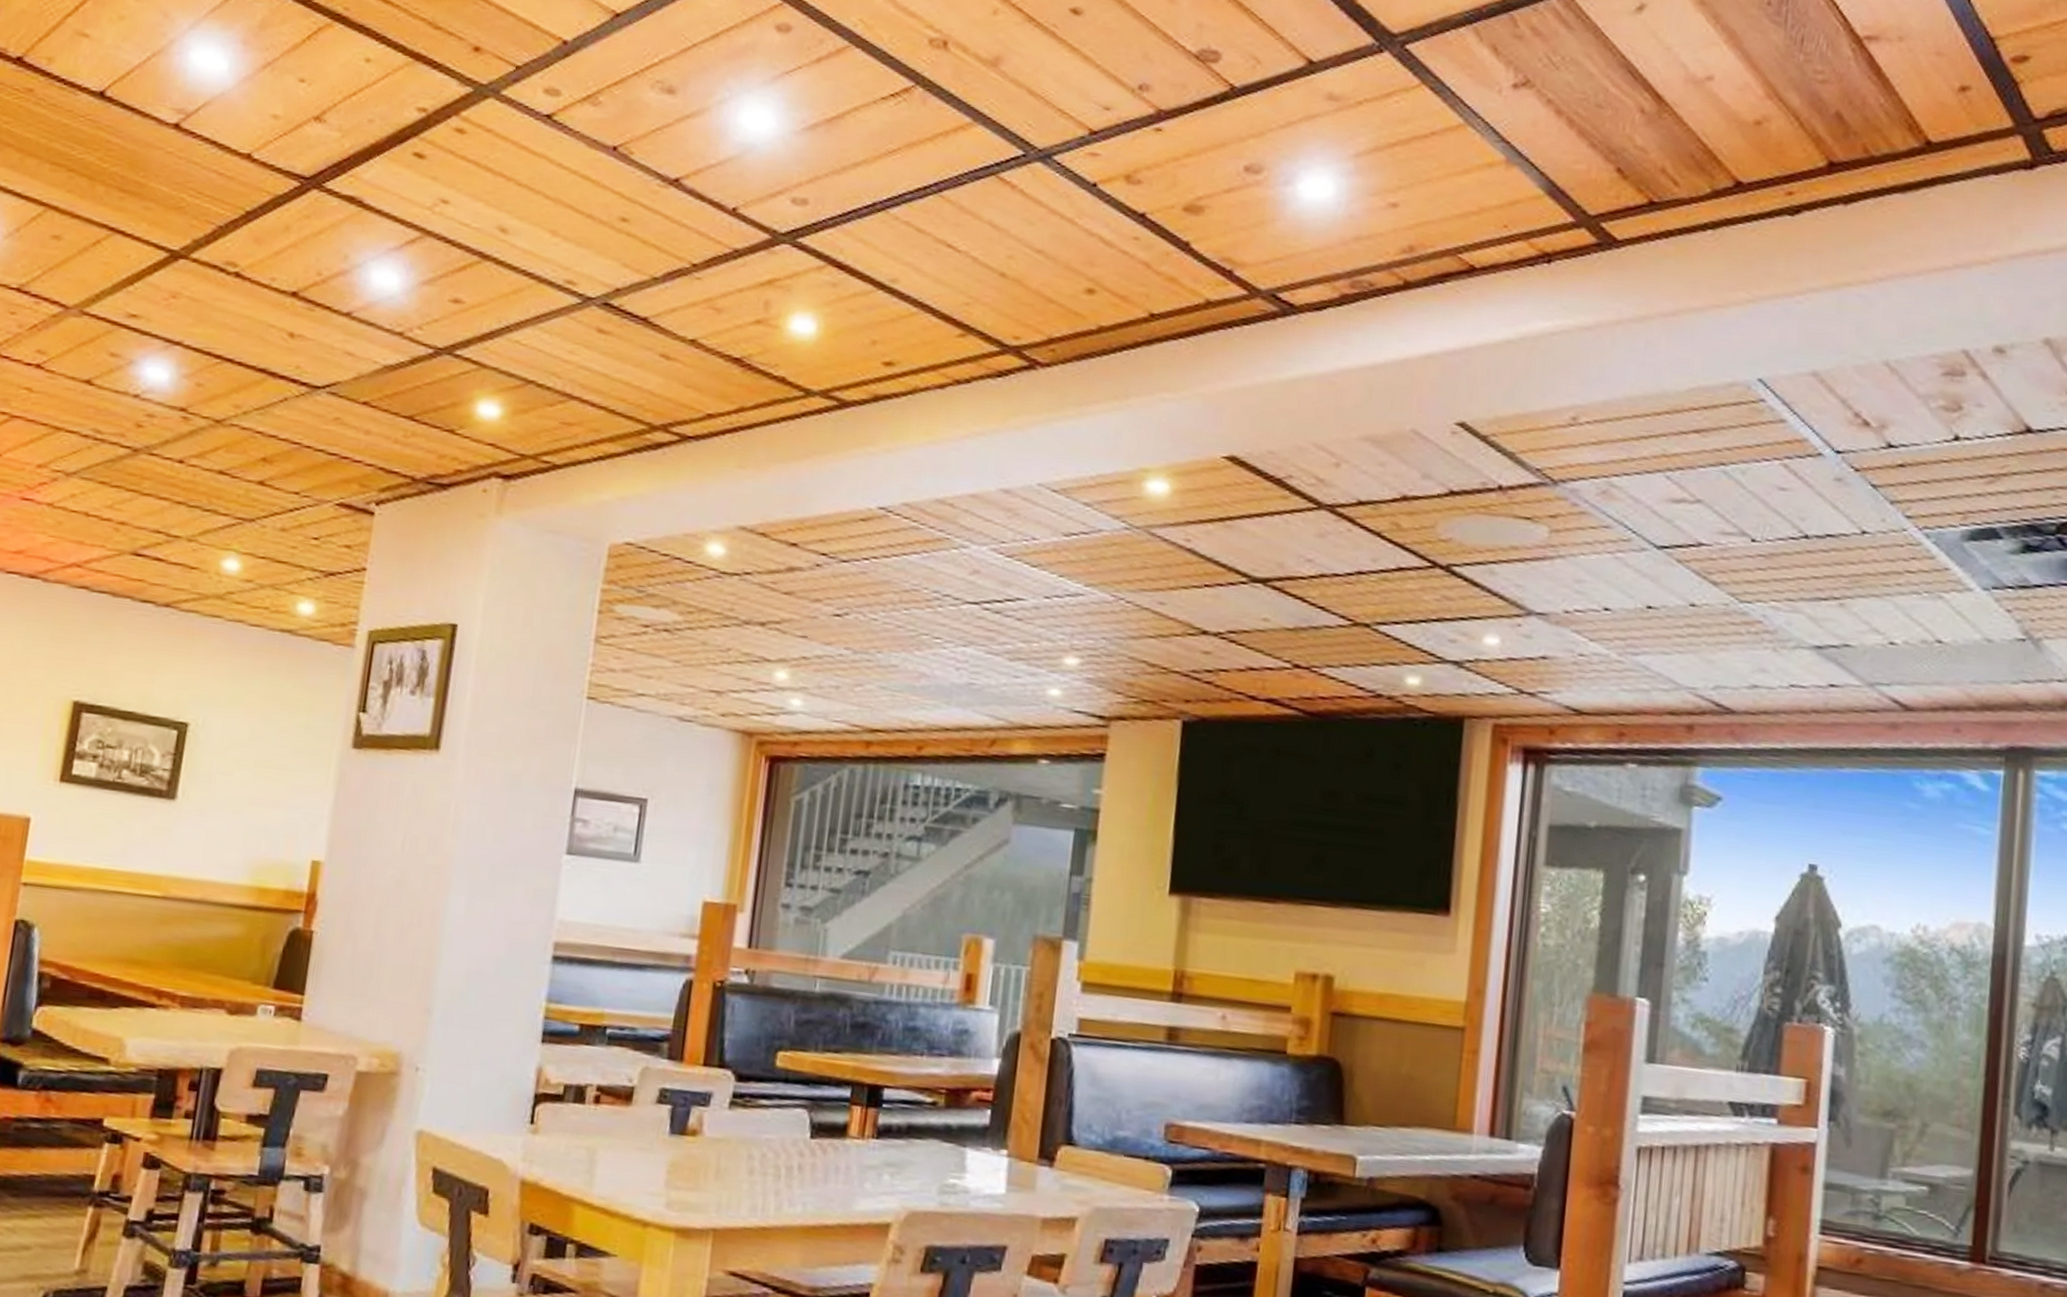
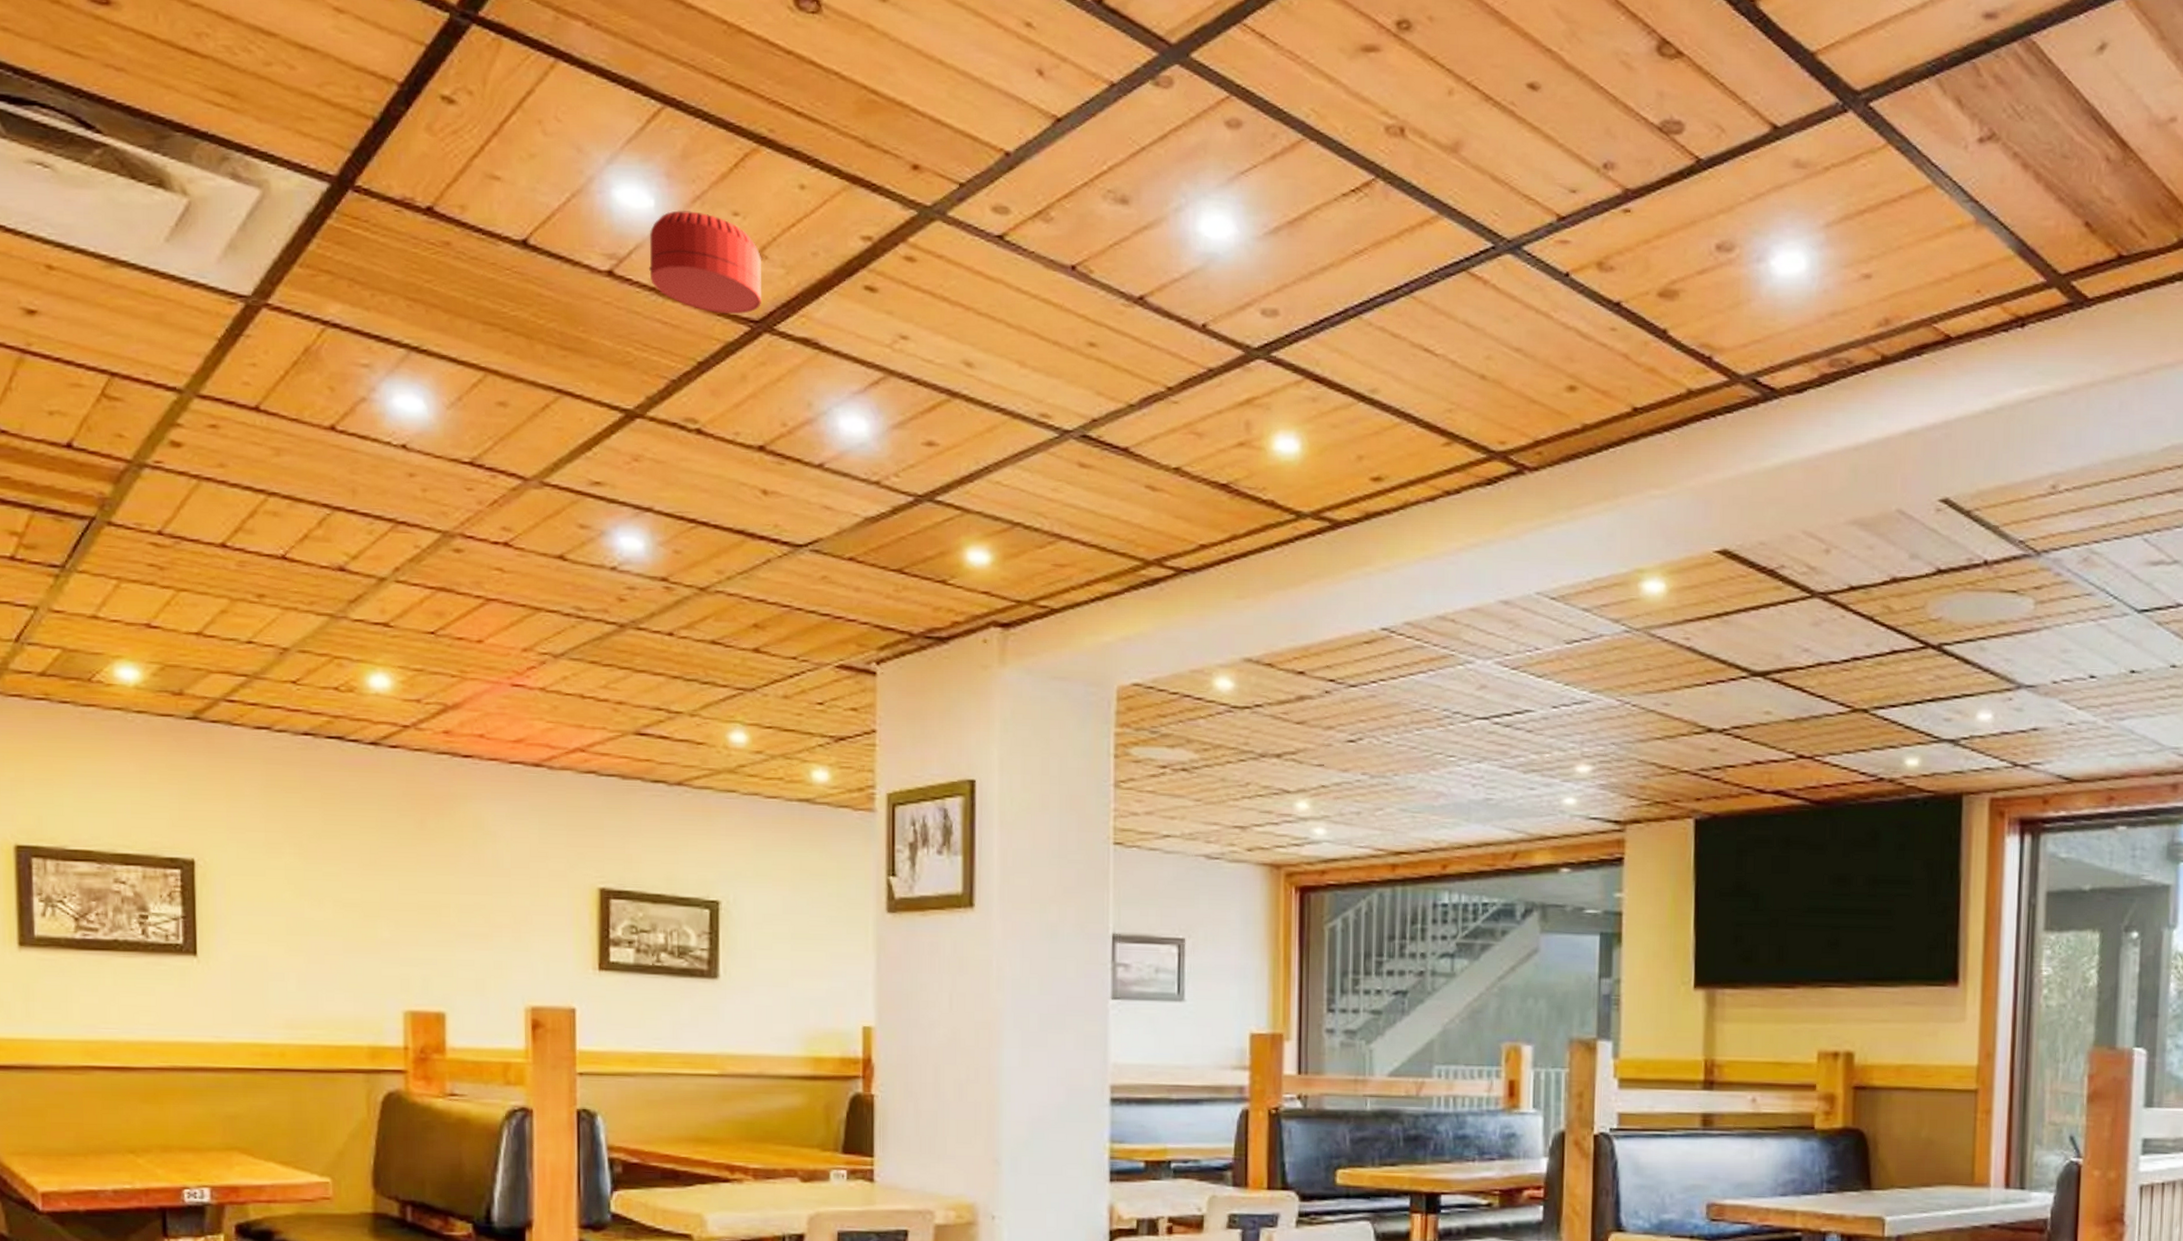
smoke detector: none [213,74,321,171] -> present [649,210,762,315]

